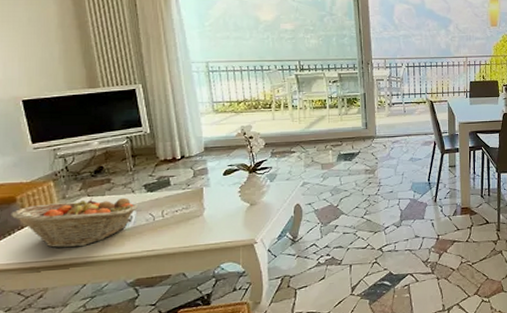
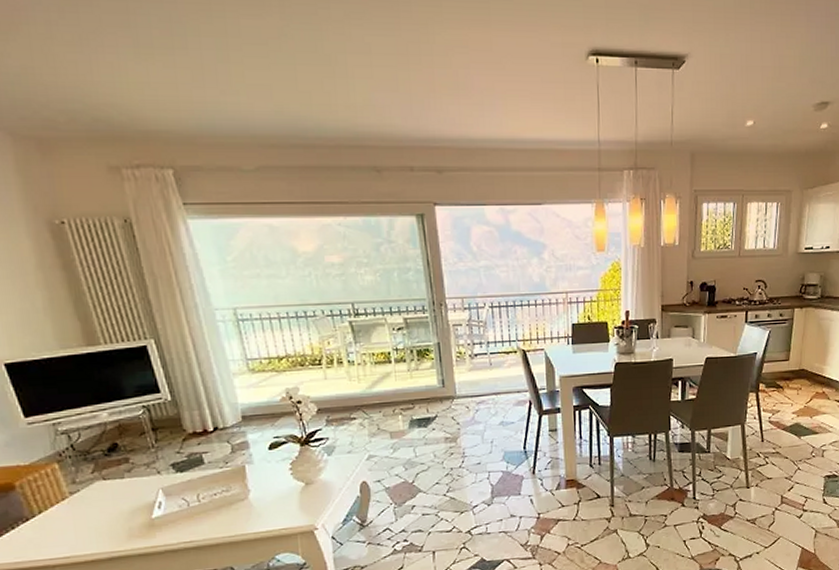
fruit basket: present [11,196,139,248] -> none [10,480,168,542]

